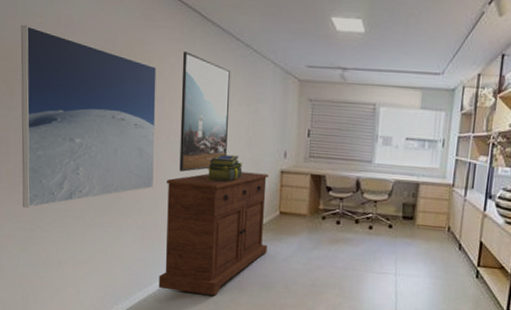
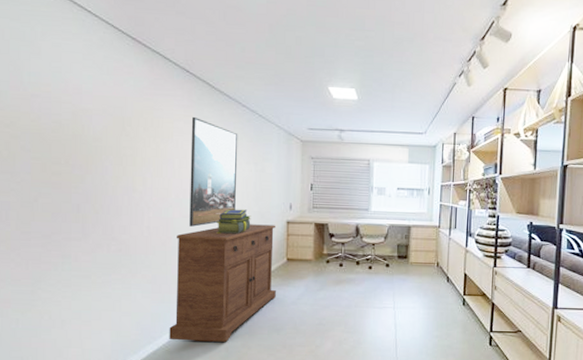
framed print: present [21,25,156,208] -> none [23,94,166,270]

